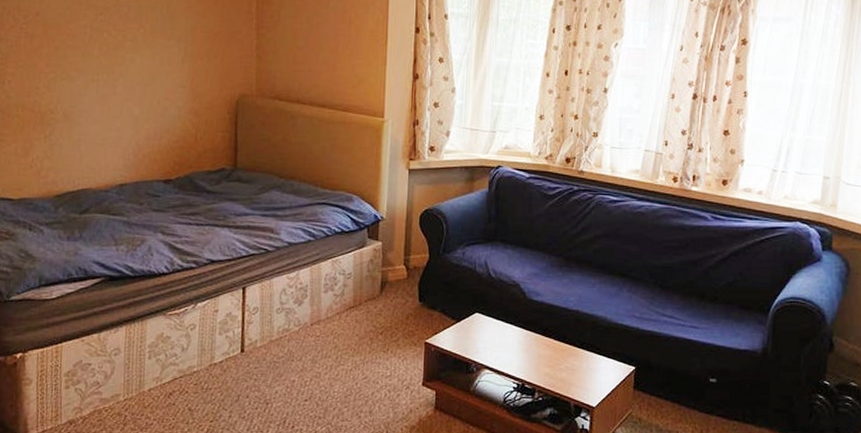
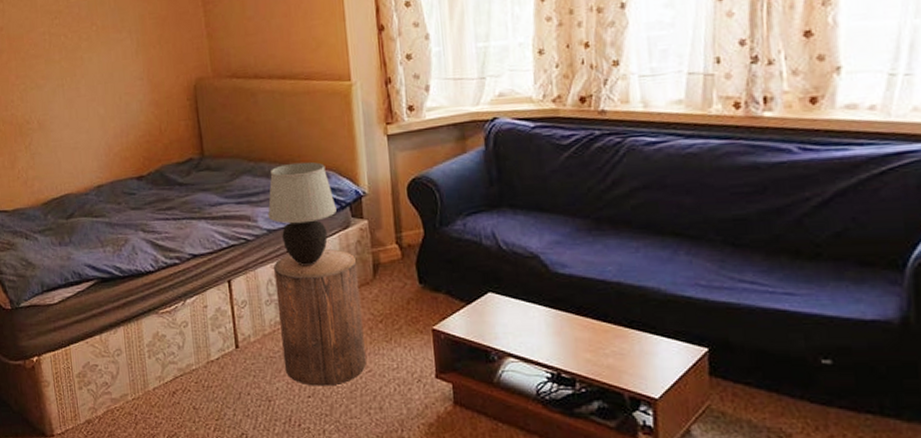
stool: none [286,265,367,391] -> present [274,249,366,386]
table lamp: none [291,184,355,278] -> present [268,161,337,265]

